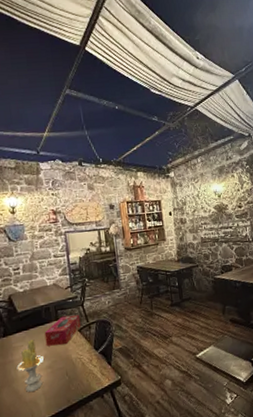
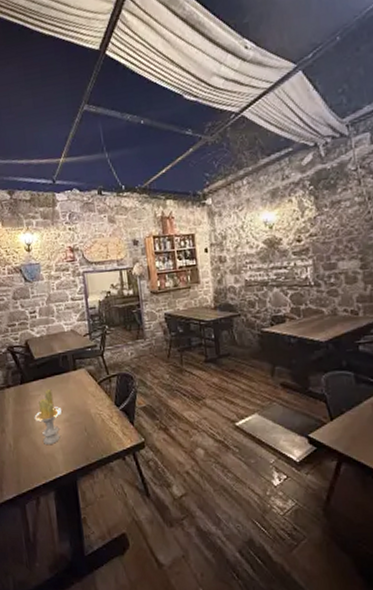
tissue box: present [44,314,81,347] -> none [62,365,101,398]

